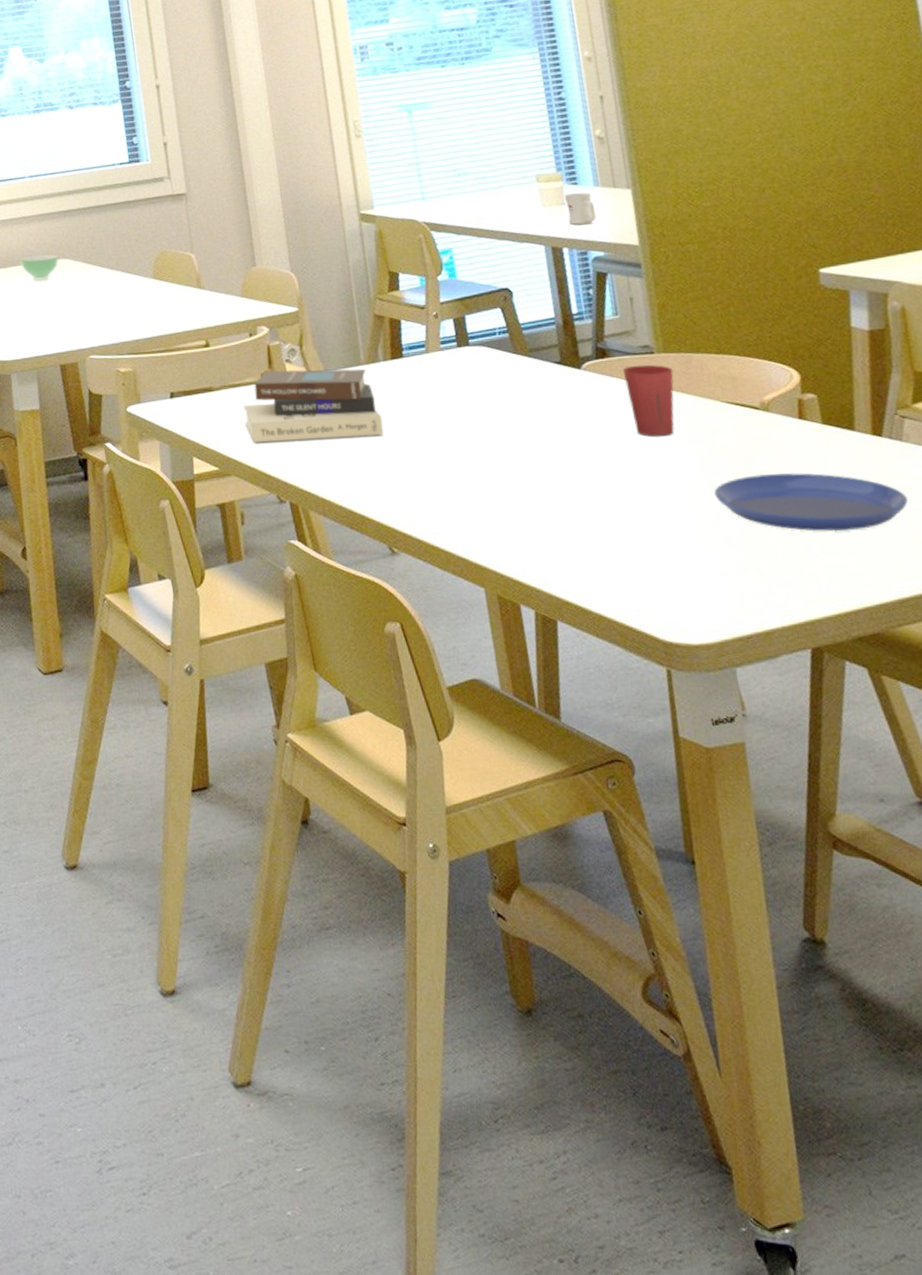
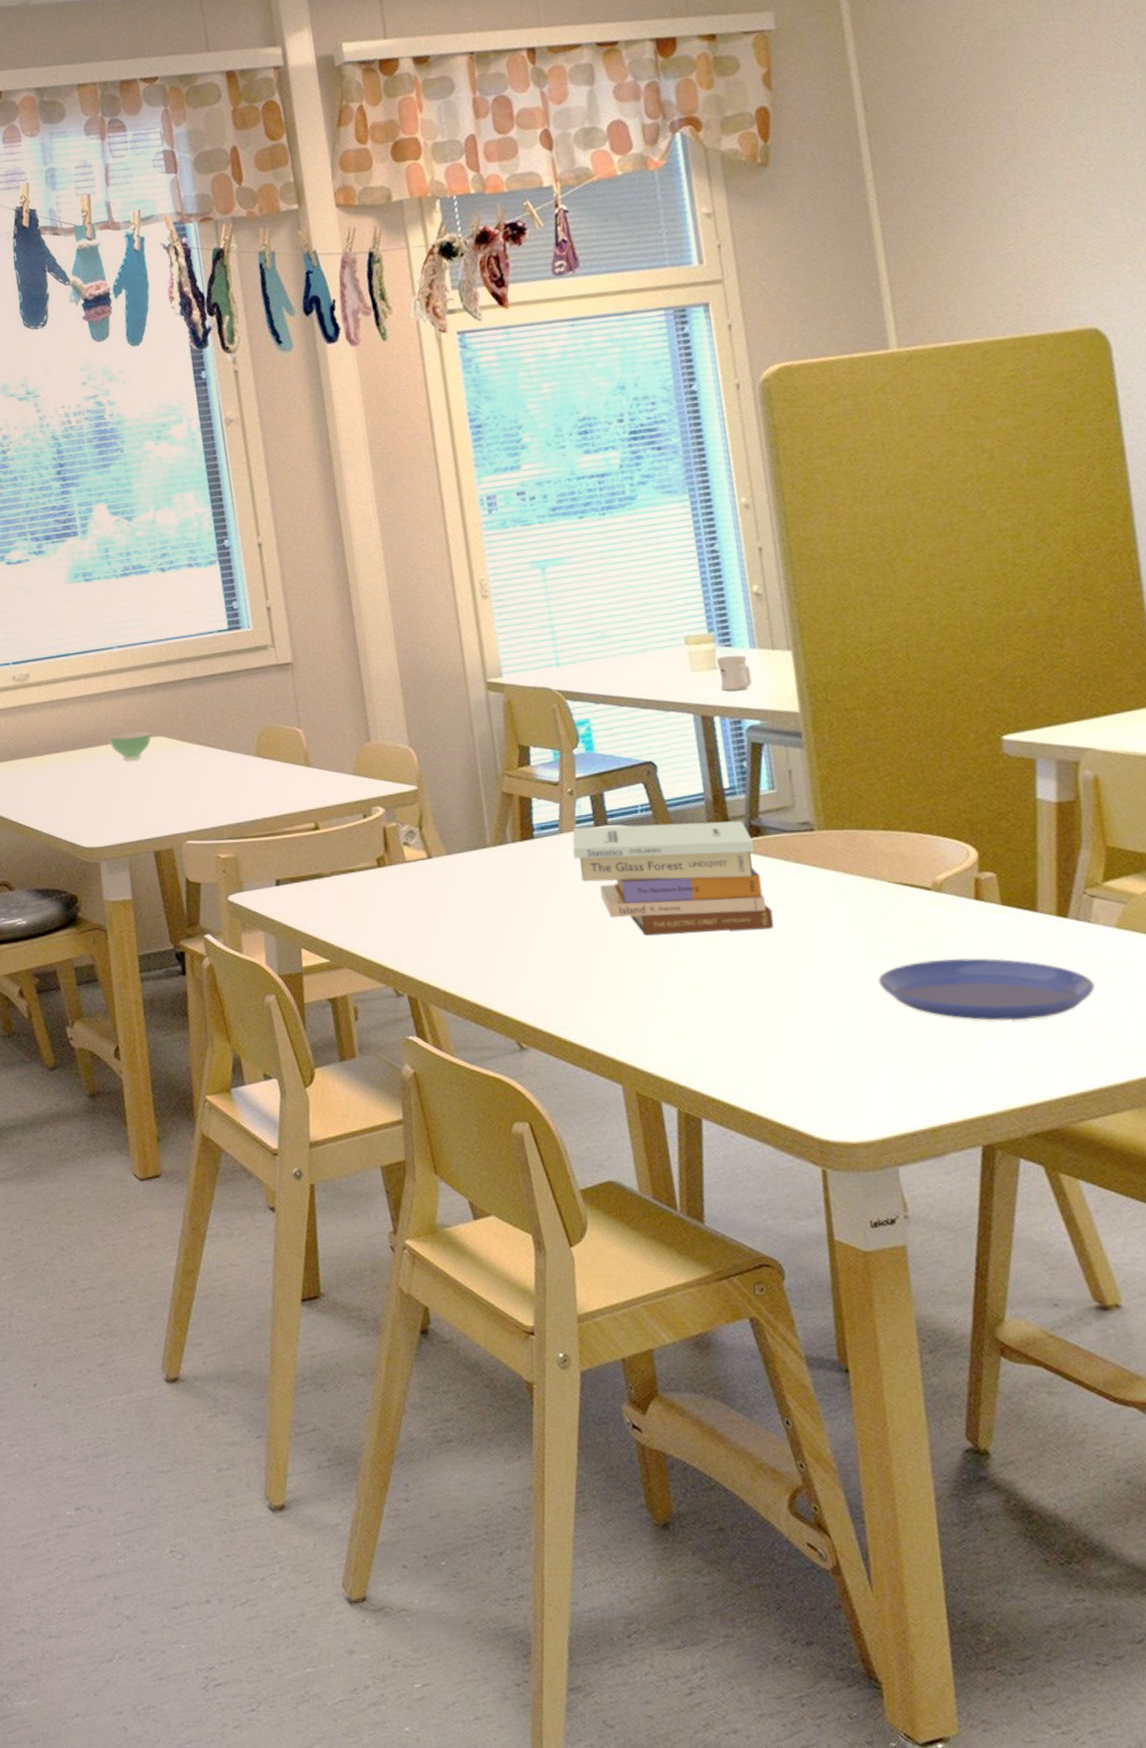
books: present [243,368,384,443] -> none [356,851,512,933]
books: none [437,343,620,448] -> present [572,820,774,935]
cup: present [622,364,675,436] -> none [778,843,836,921]

